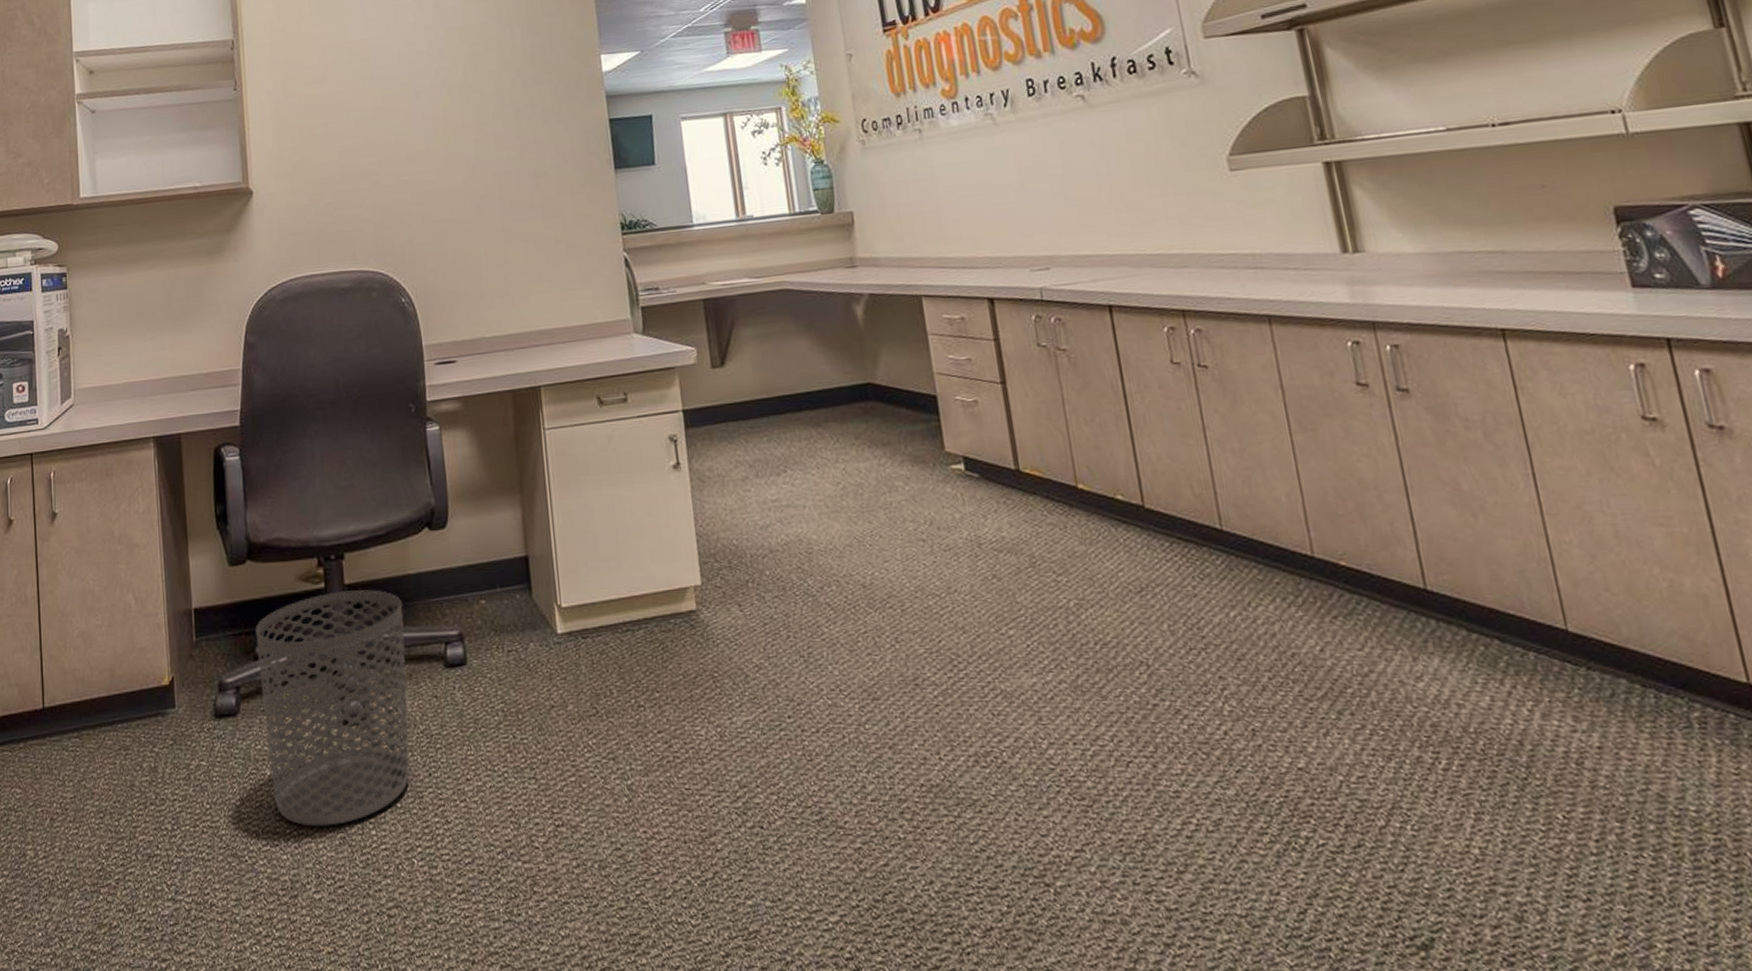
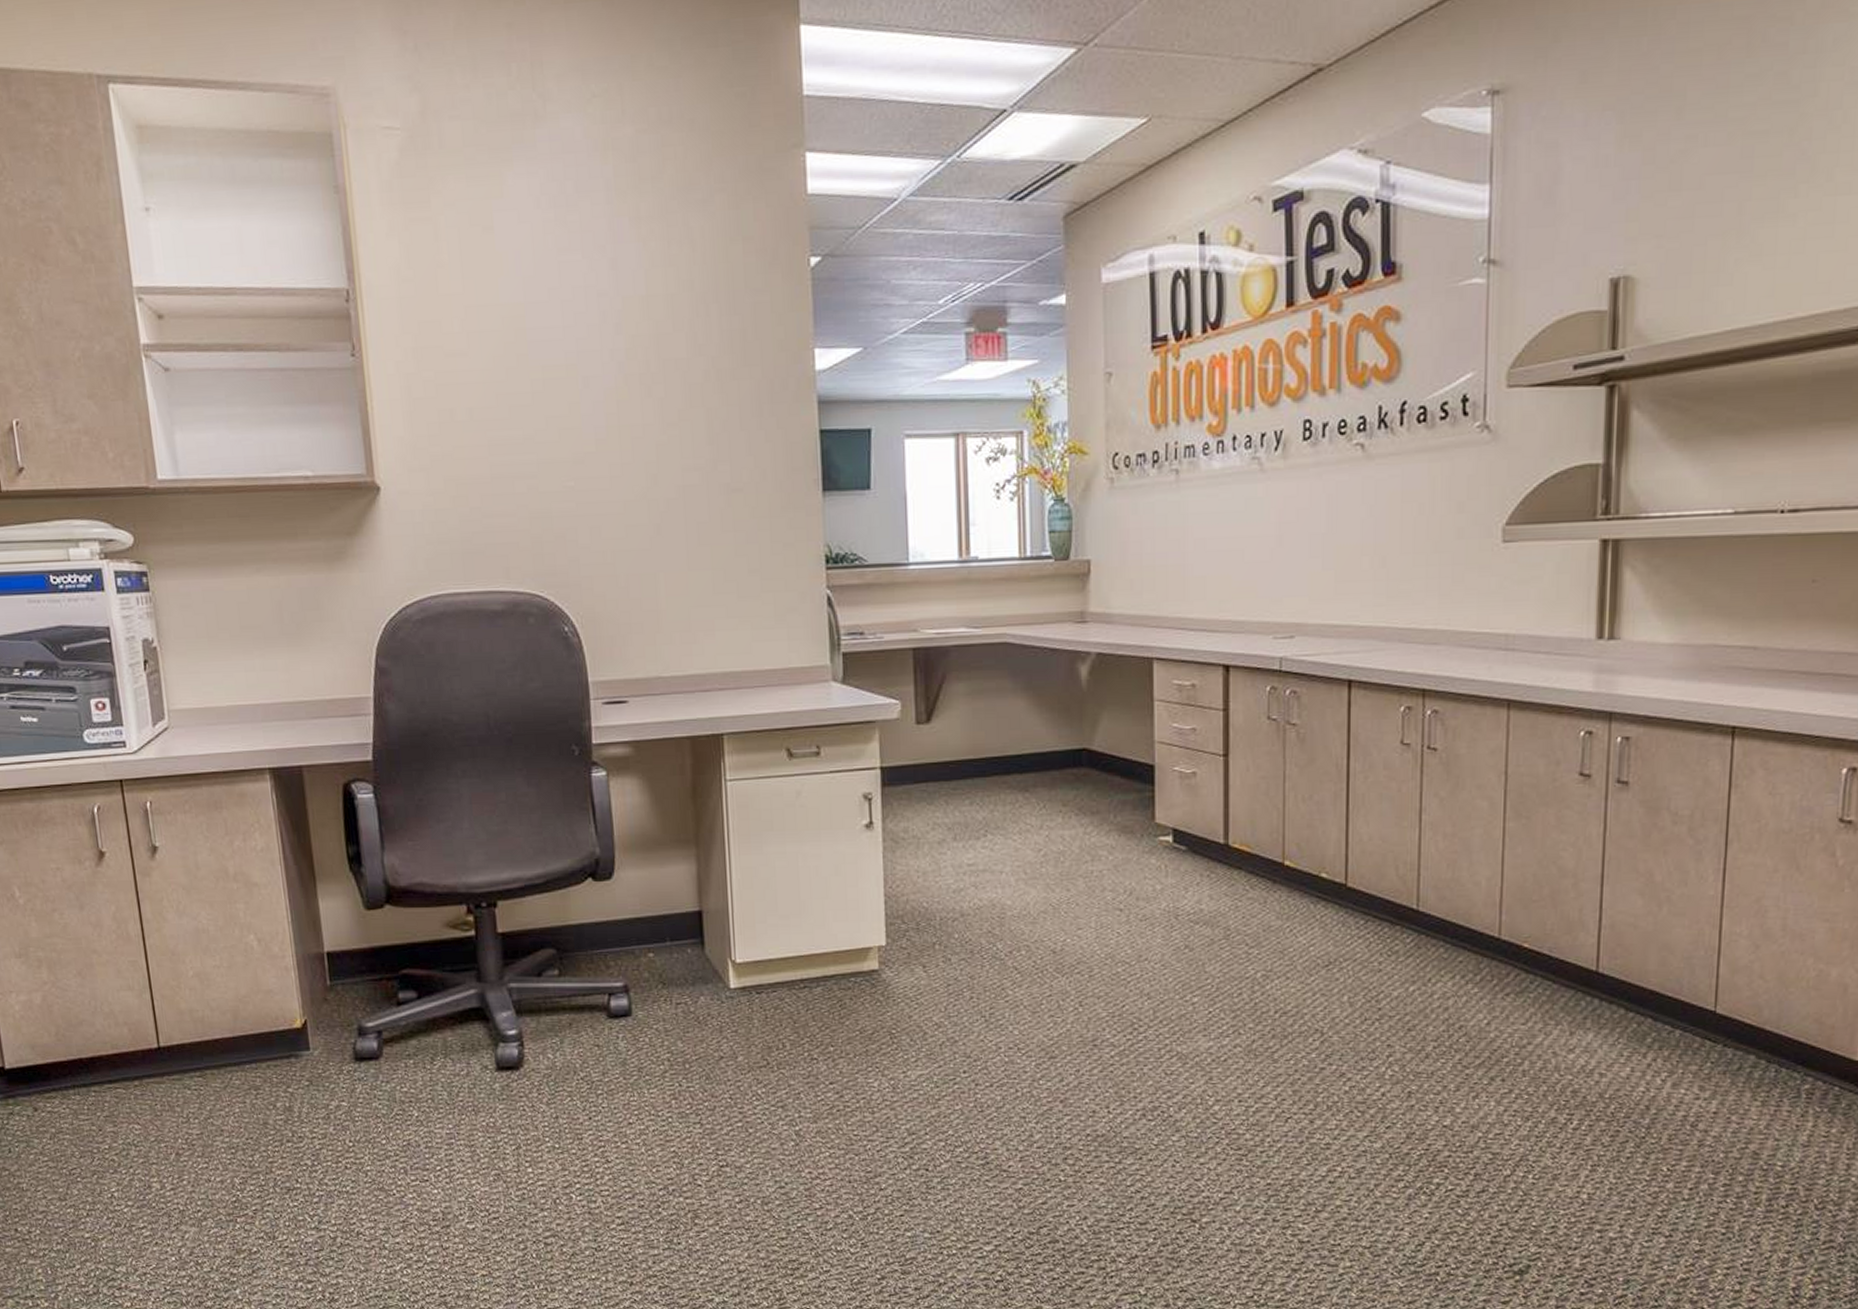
waste bin: present [255,589,410,827] -> none [397,938,569,1164]

